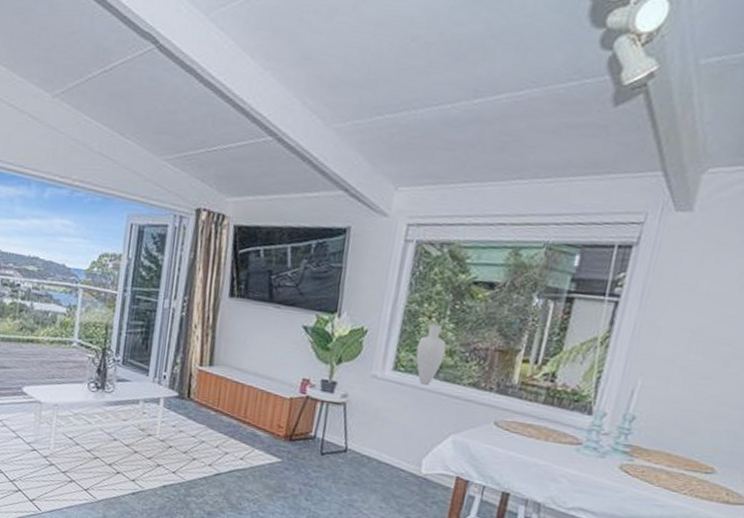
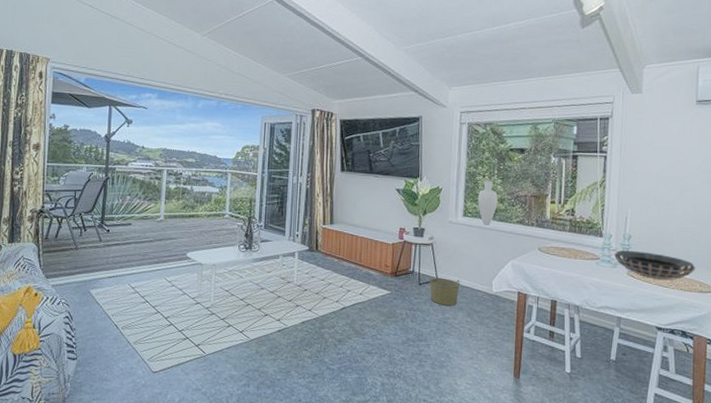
basket: none [334,447,378,486] -> present [429,277,460,306]
decorative bowl: none [604,435,726,482] -> present [614,250,696,279]

